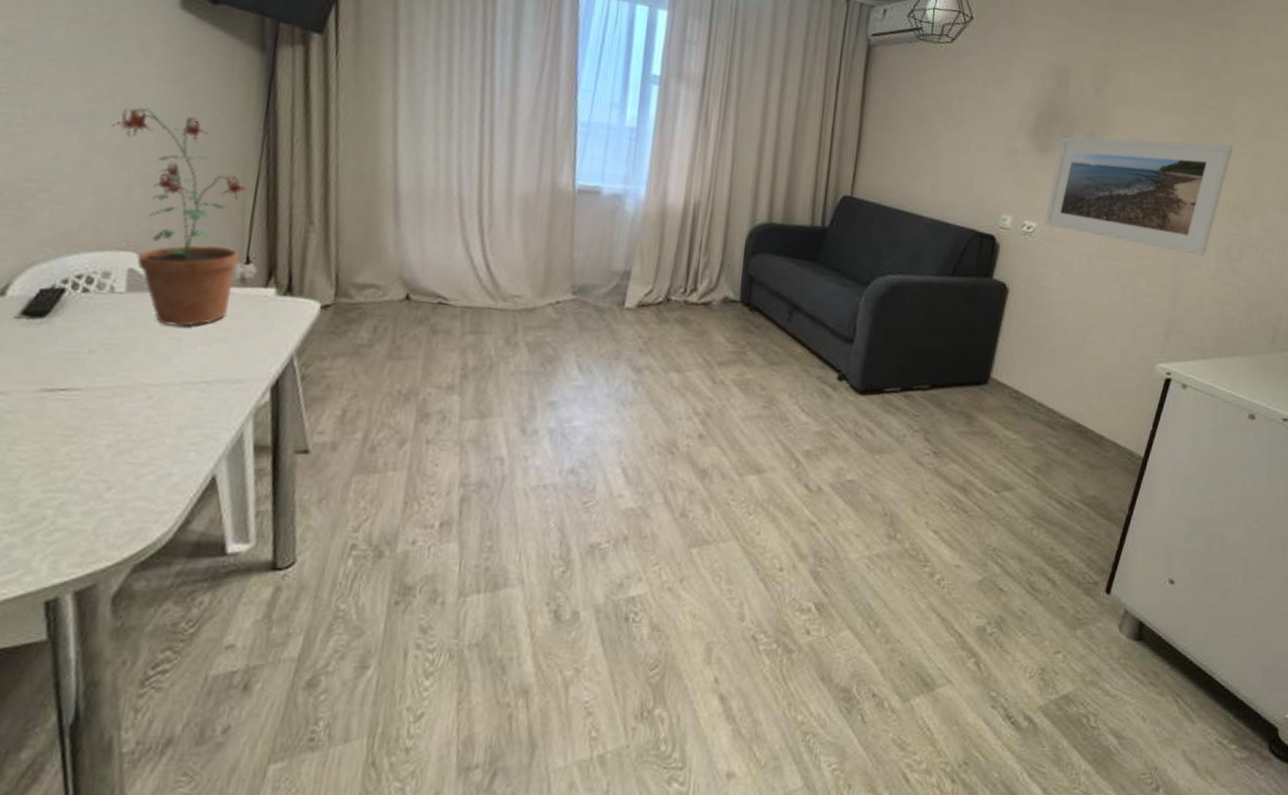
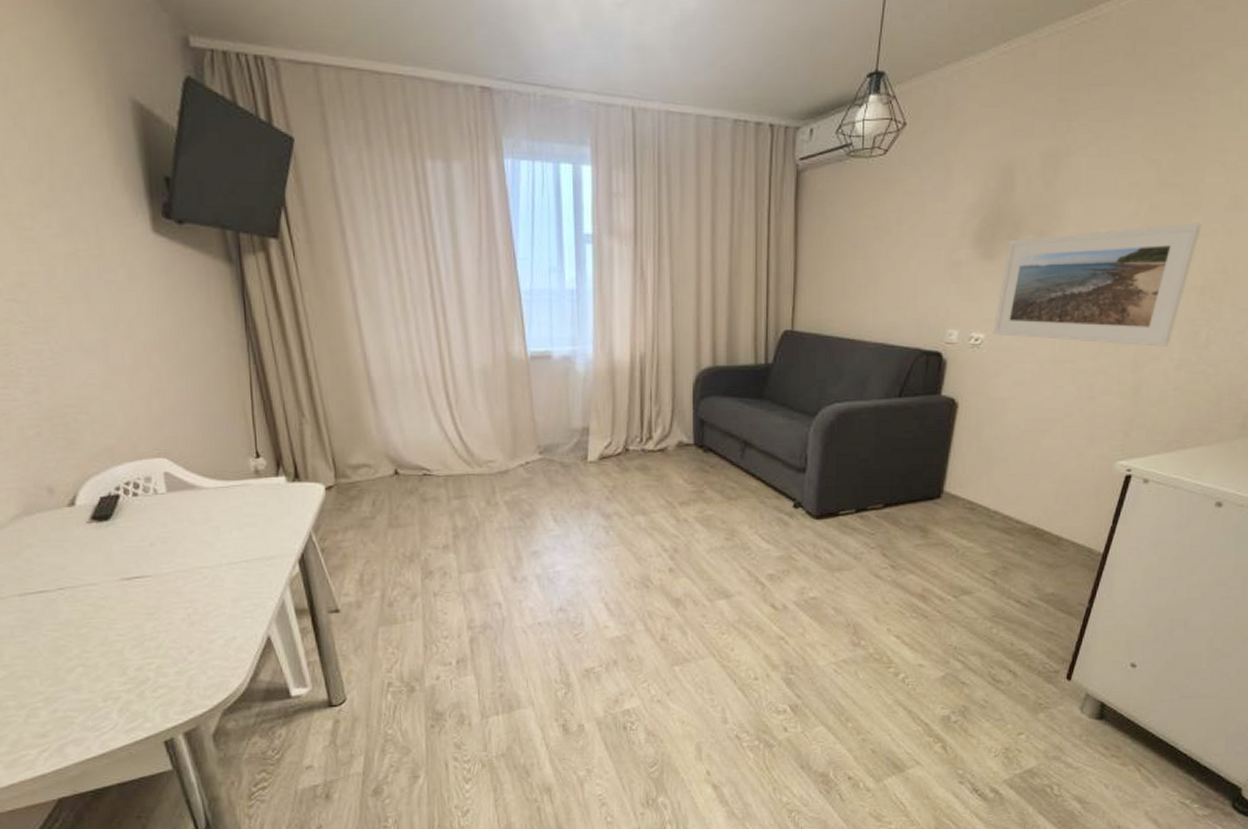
potted plant: present [111,108,246,327] -> none [121,330,250,517]

